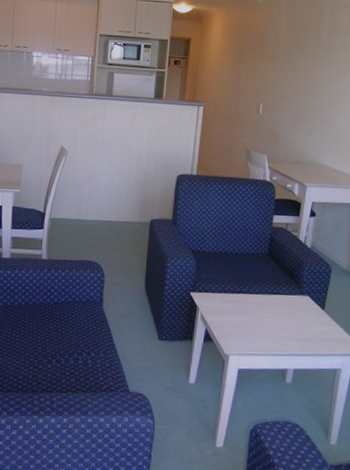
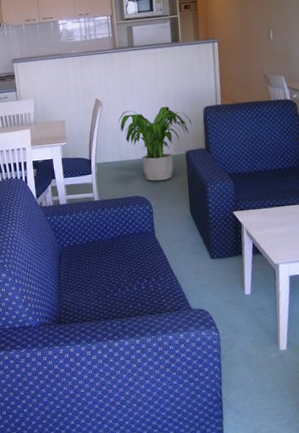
potted plant: none [81,164,162,248] -> present [118,106,192,181]

